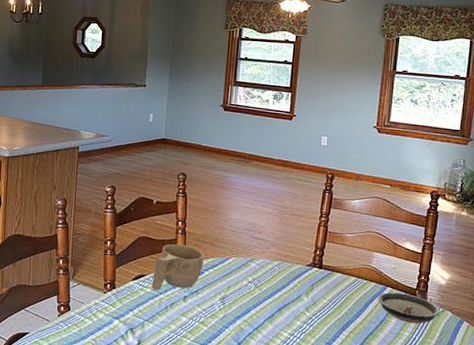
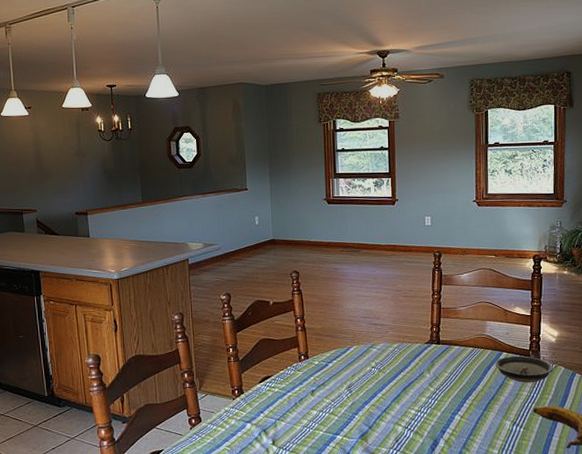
cup: present [151,243,204,291] -> none [278,340,327,389]

